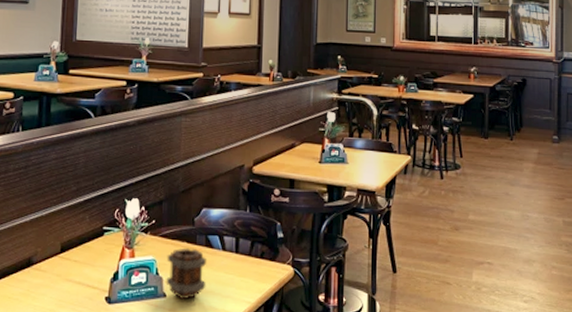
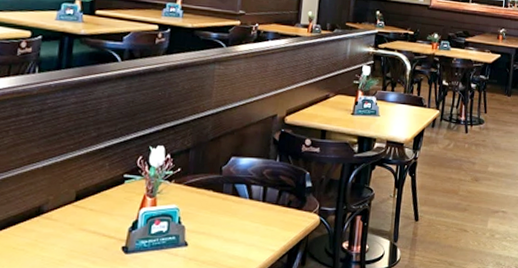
mug: present [166,248,207,300] -> none [188,196,233,249]

